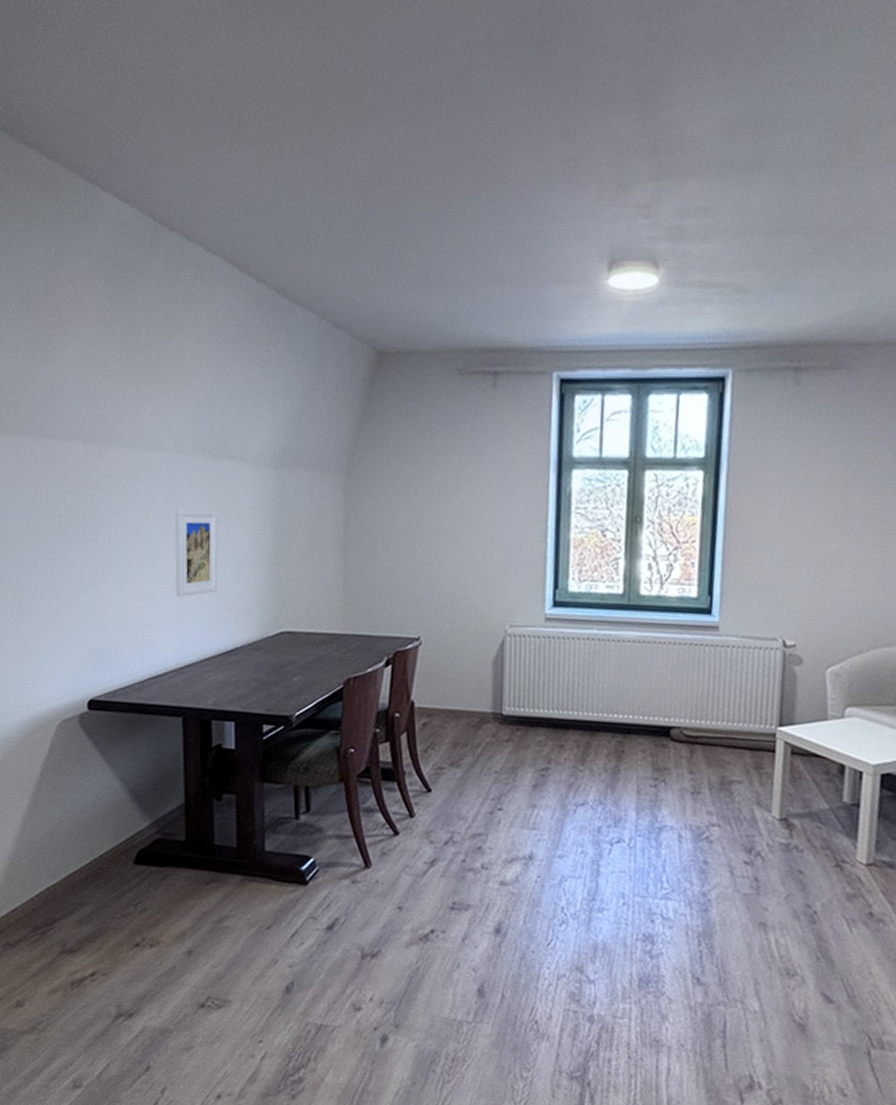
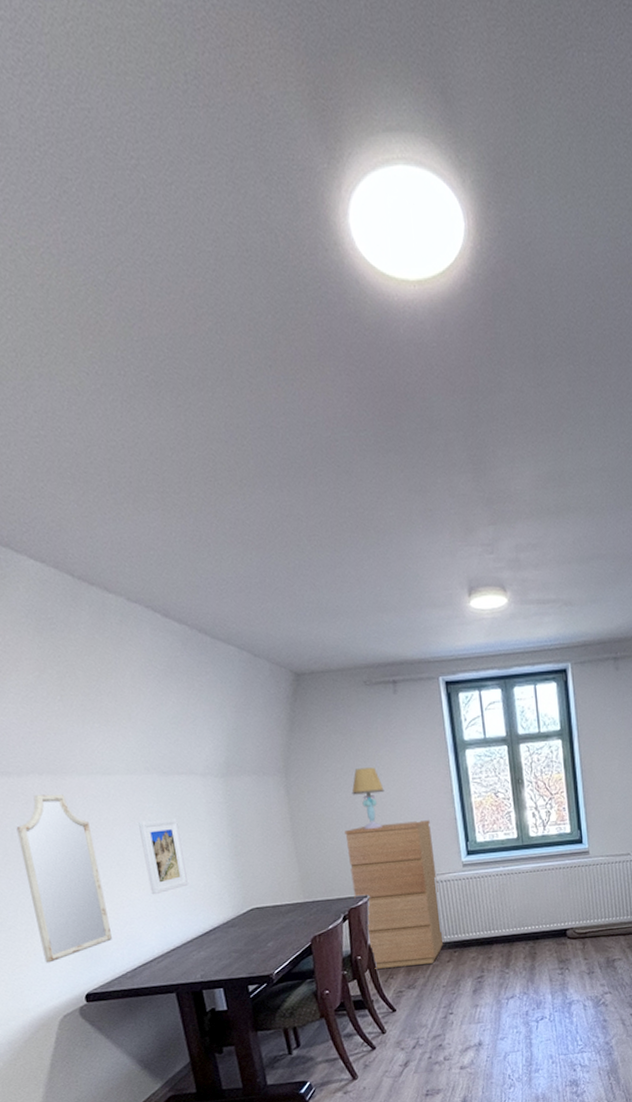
home mirror: none [51,464,126,657] -> present [16,794,112,963]
dresser: none [403,551,512,739] -> present [345,820,445,969]
table lamp: none [421,477,462,556] -> present [352,767,385,829]

